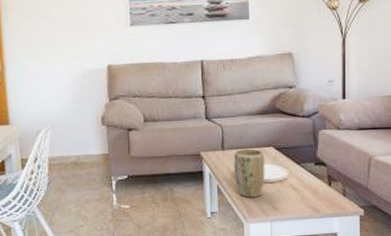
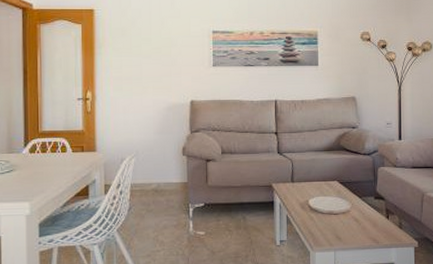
plant pot: present [233,148,265,198] -> none [301,182,330,227]

